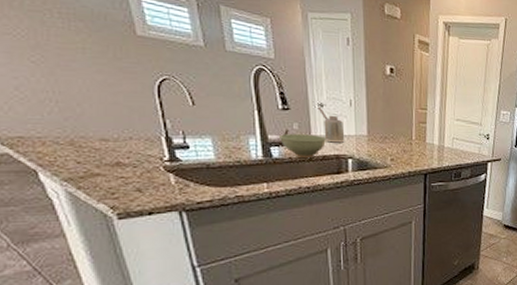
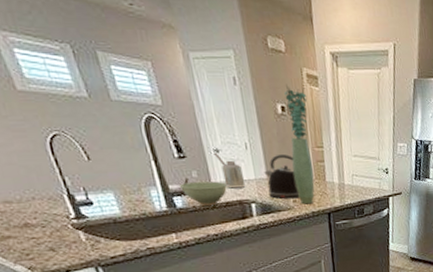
kettle: none [365,112,398,157] -> present [264,153,300,199]
vase: none [394,47,417,164] -> present [284,84,315,205]

